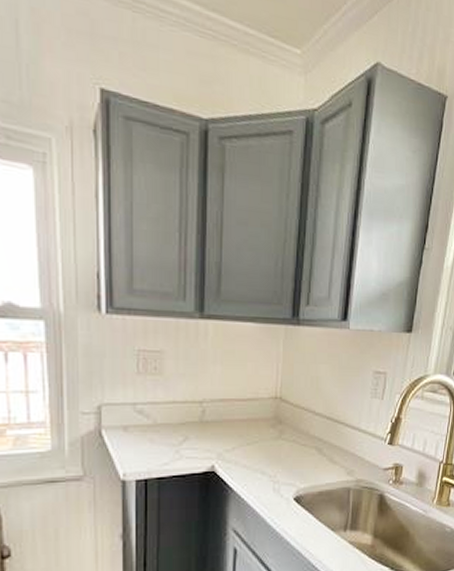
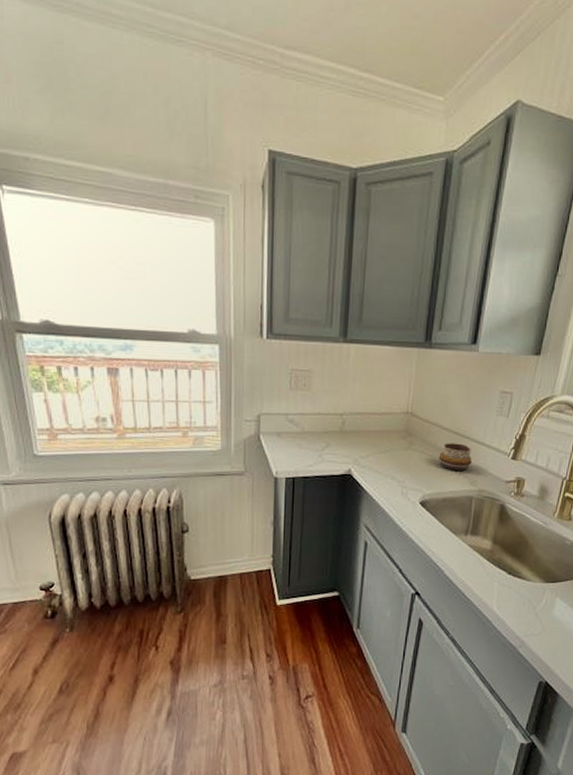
decorative bowl: none [312,430,348,460] -> present [439,443,472,471]

